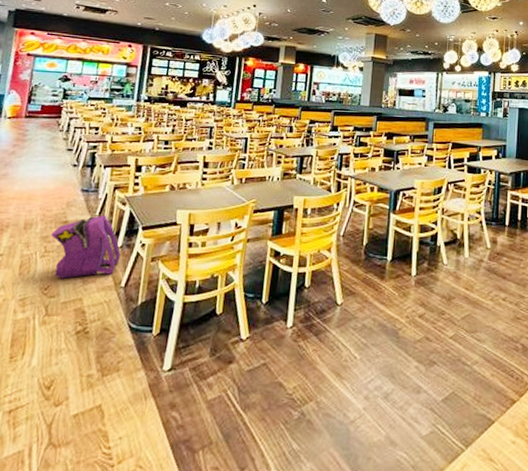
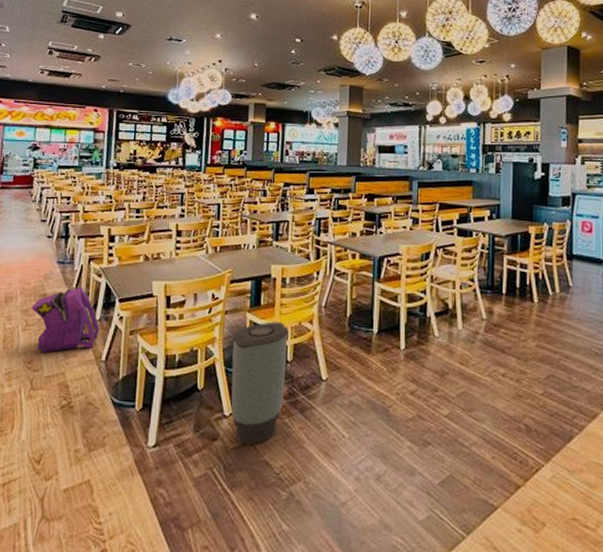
trash can: none [248,249,308,367] -> present [231,321,289,445]

